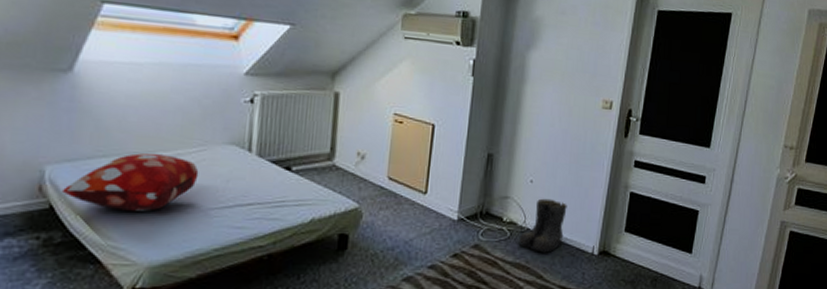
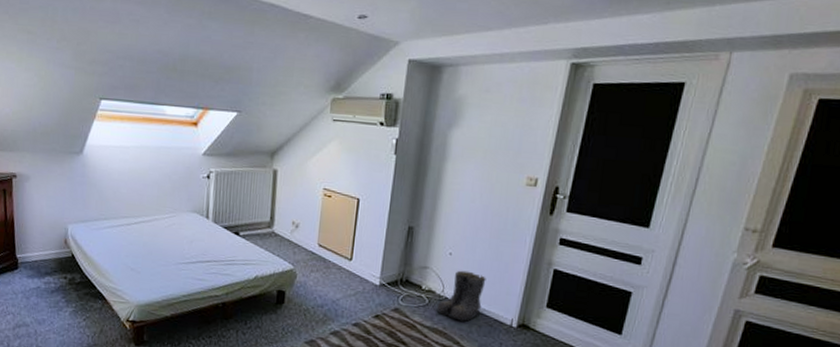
decorative pillow: present [63,153,199,212] -> none [80,217,171,263]

